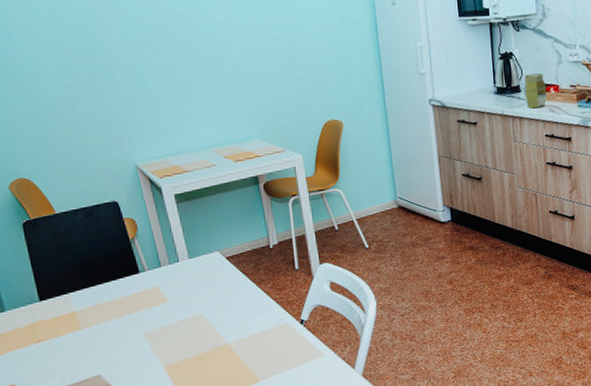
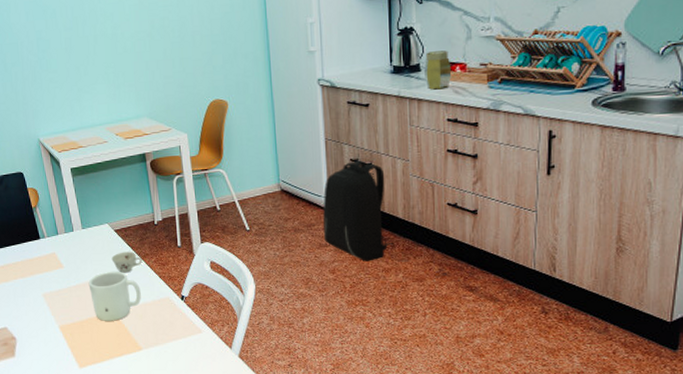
mug: none [197,300,258,356] -> present [88,271,141,321]
teacup: none [223,278,257,302] -> present [111,251,142,273]
backpack: none [438,175,505,270] -> present [322,160,394,261]

